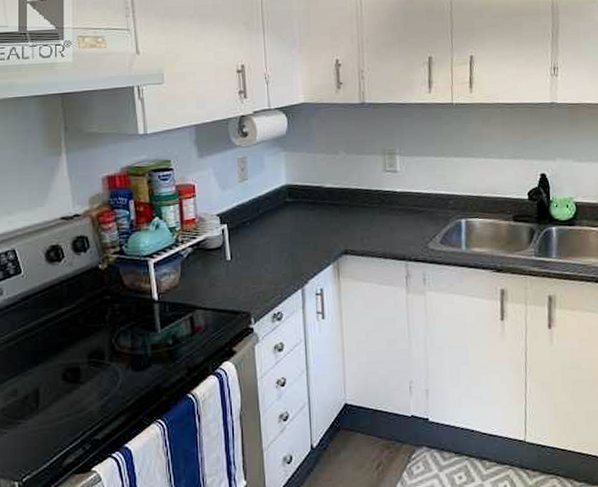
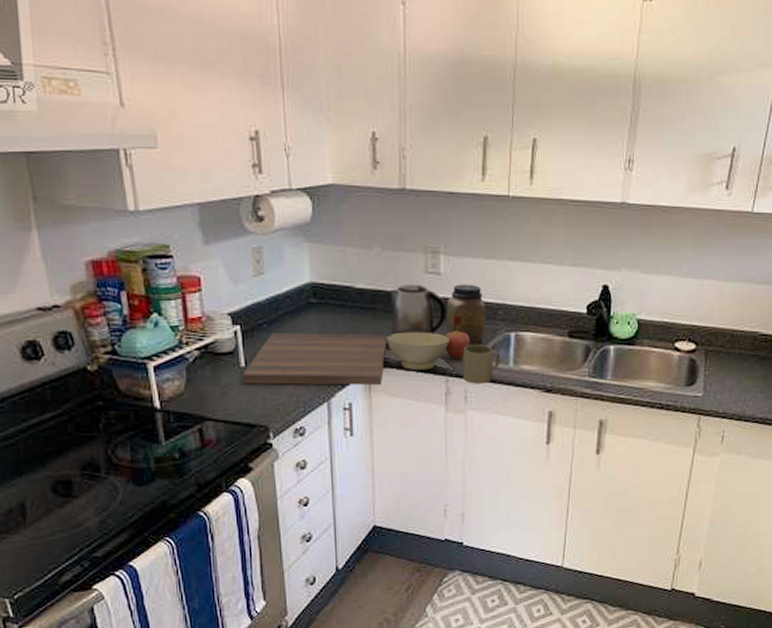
cutting board: none [228,226,354,276] -> present [242,332,388,386]
bowl: none [351,222,409,257] -> present [385,331,451,370]
kettle: none [354,181,404,226] -> present [390,284,446,335]
jar: none [403,179,439,233] -> present [446,284,486,346]
fruit: none [403,215,426,246] -> present [445,325,471,359]
mug: none [419,230,454,267] -> present [462,344,501,384]

